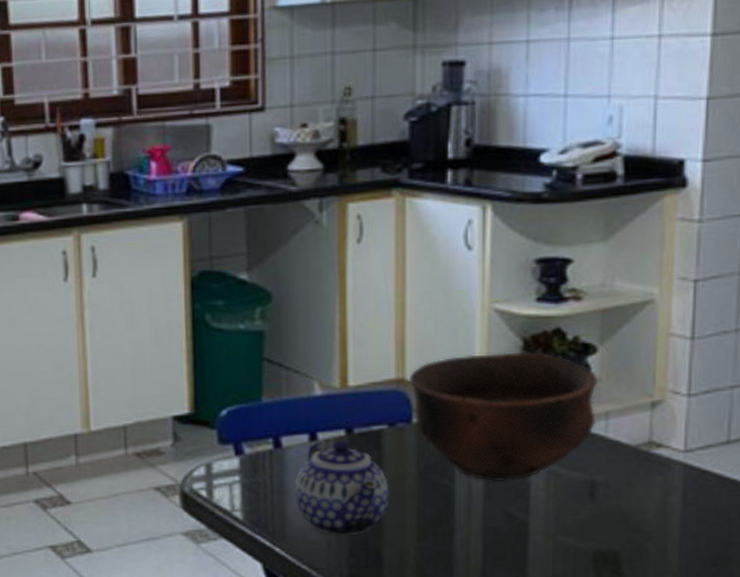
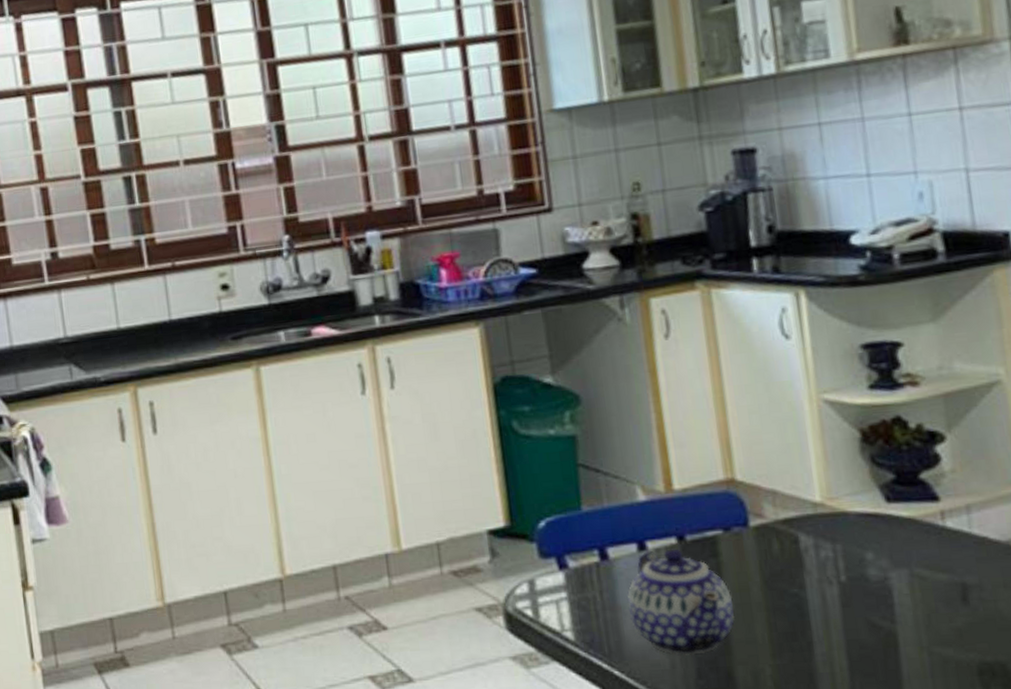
bowl: present [408,351,599,482] -> none [738,443,958,589]

